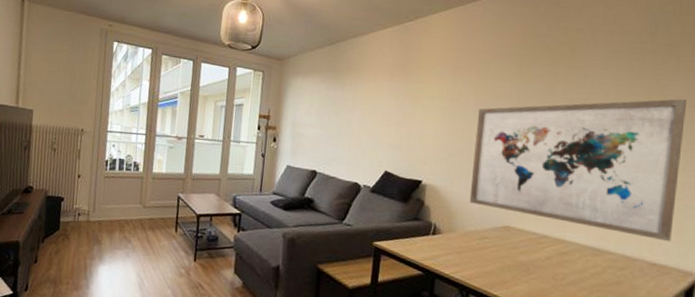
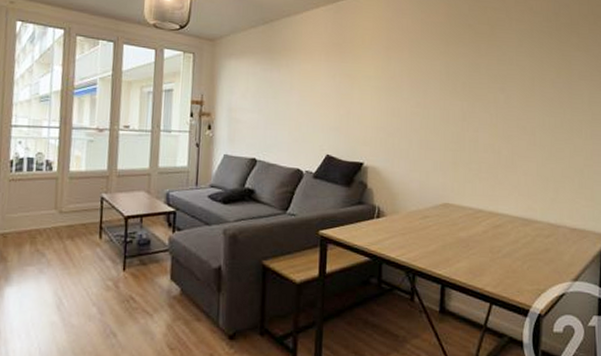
wall art: present [469,98,686,242] -> none [409,72,588,207]

